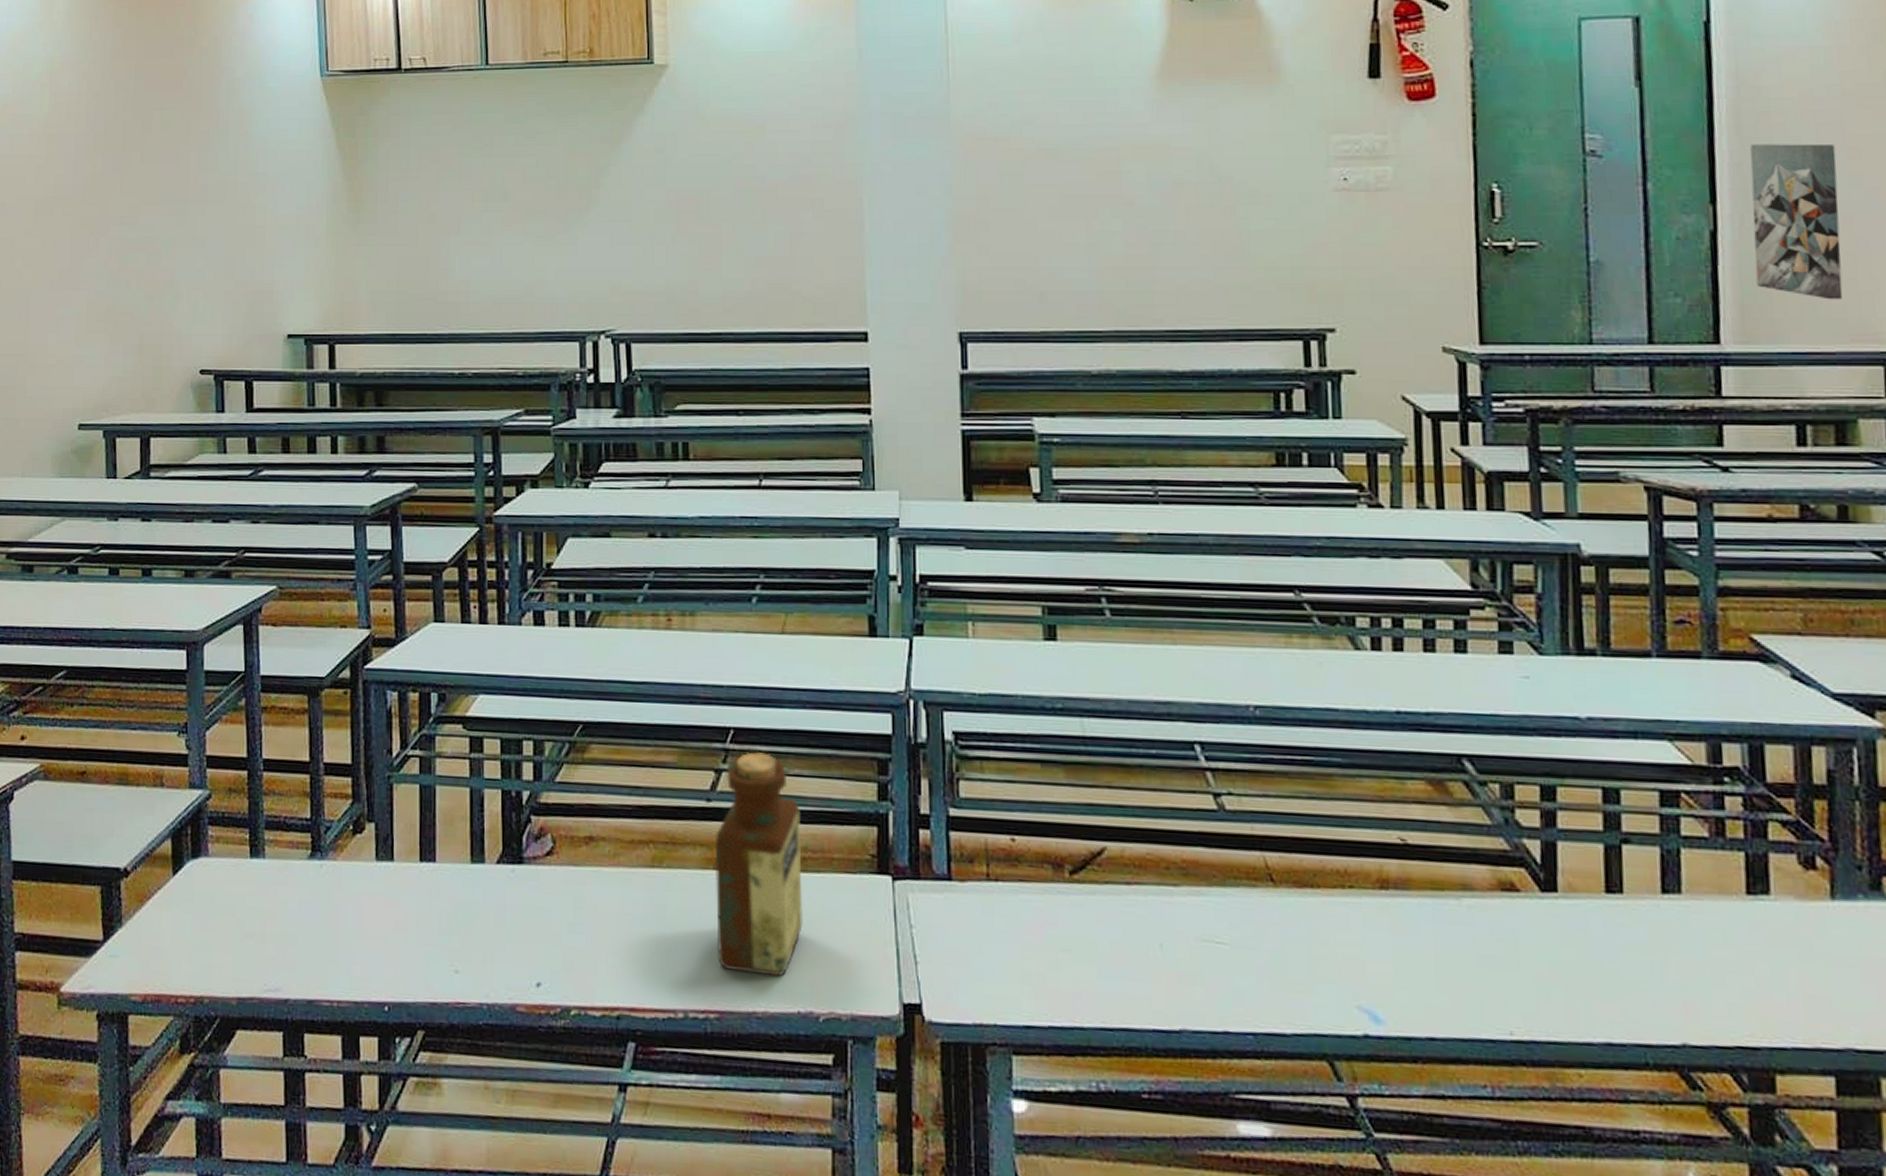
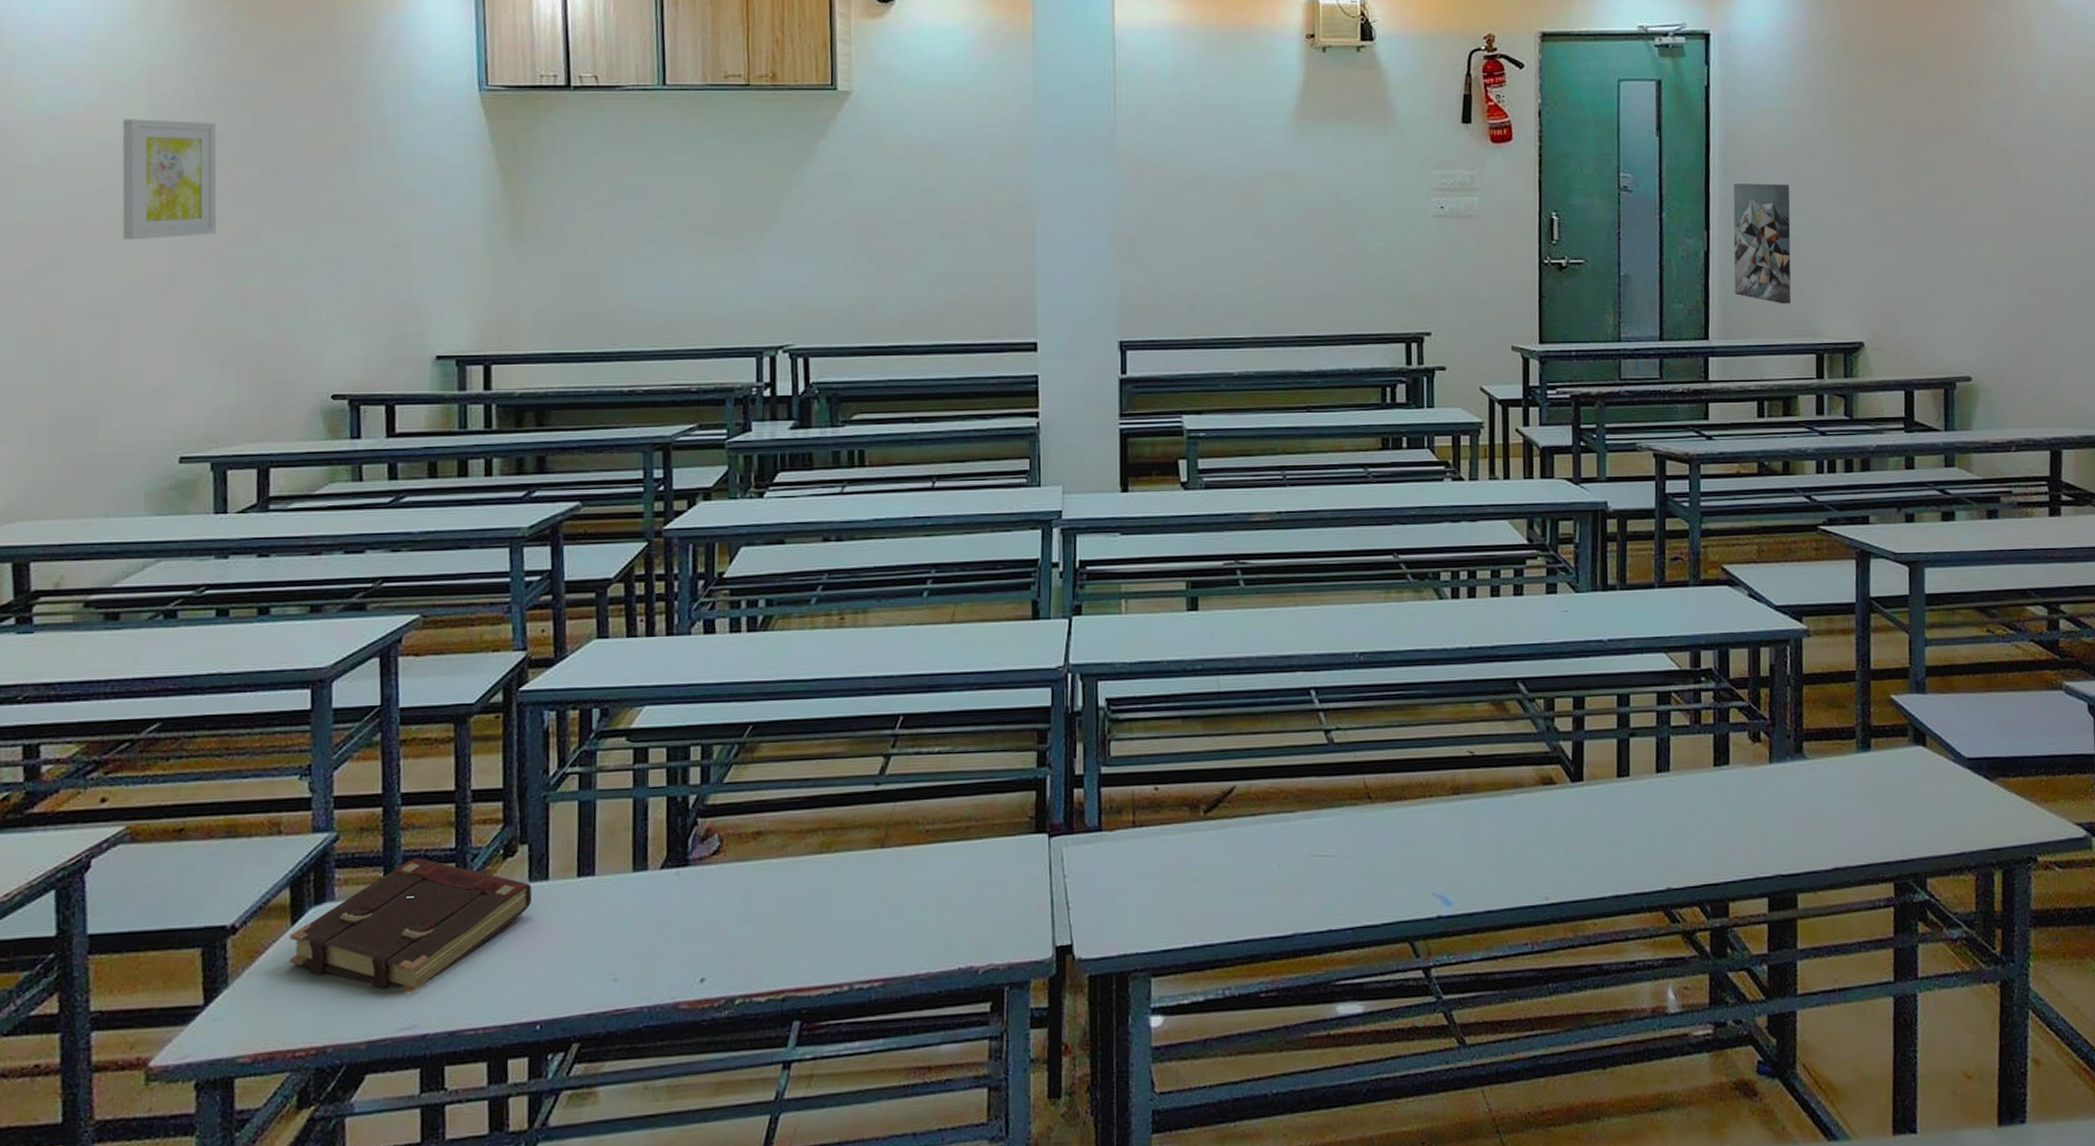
wall art: none [31,112,106,223] -> present [122,119,217,240]
book: none [172,824,379,956] -> present [290,858,533,993]
bottle: present [714,752,803,977] -> none [882,734,966,940]

